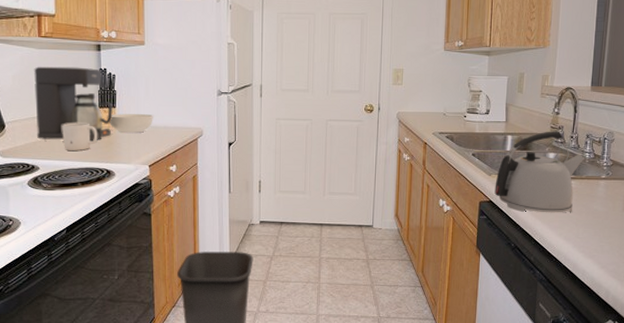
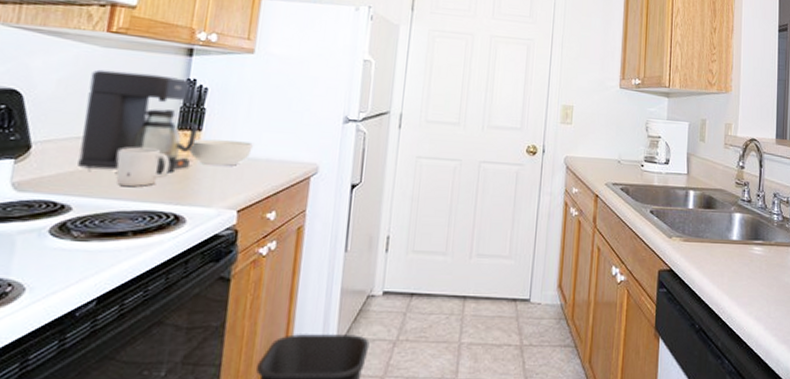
kettle: present [494,131,585,213] -> none [675,187,774,287]

